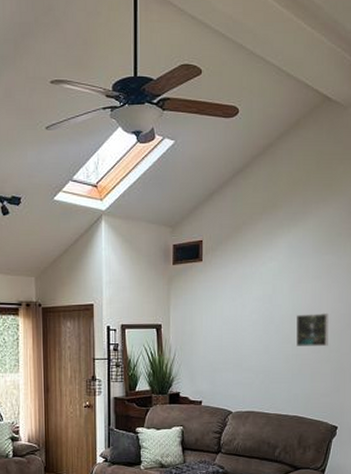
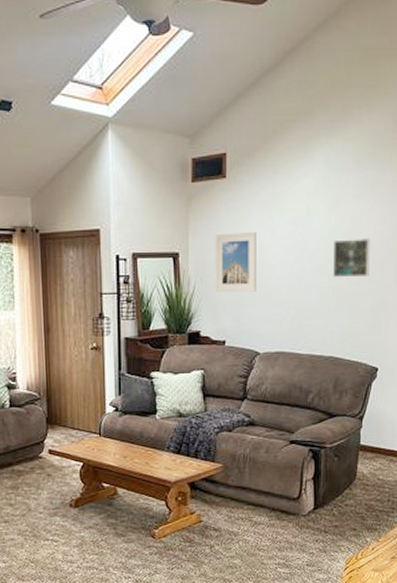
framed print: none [193,306,229,359] -> present [215,231,256,293]

